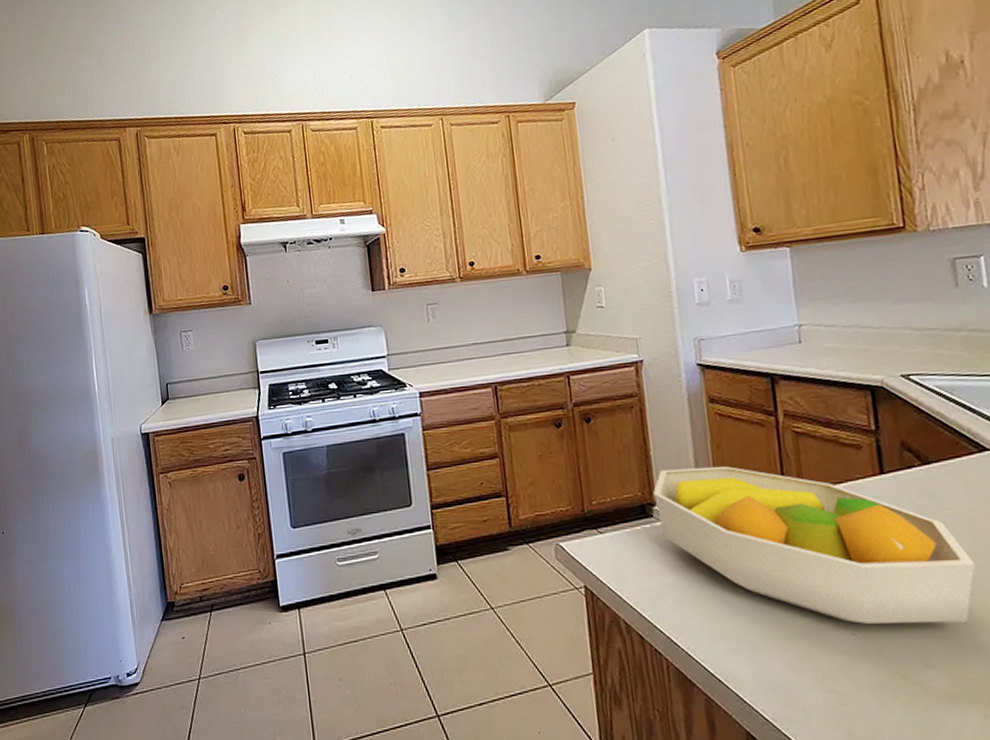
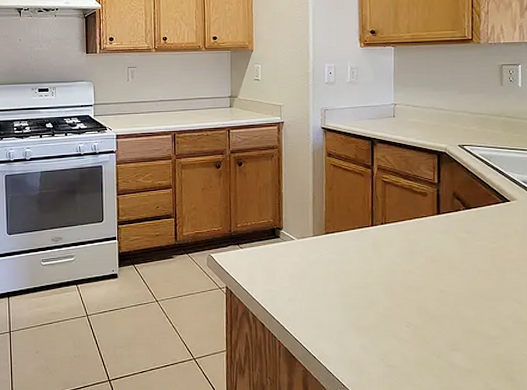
fruit bowl: present [653,466,976,624] -> none [282,203,492,320]

